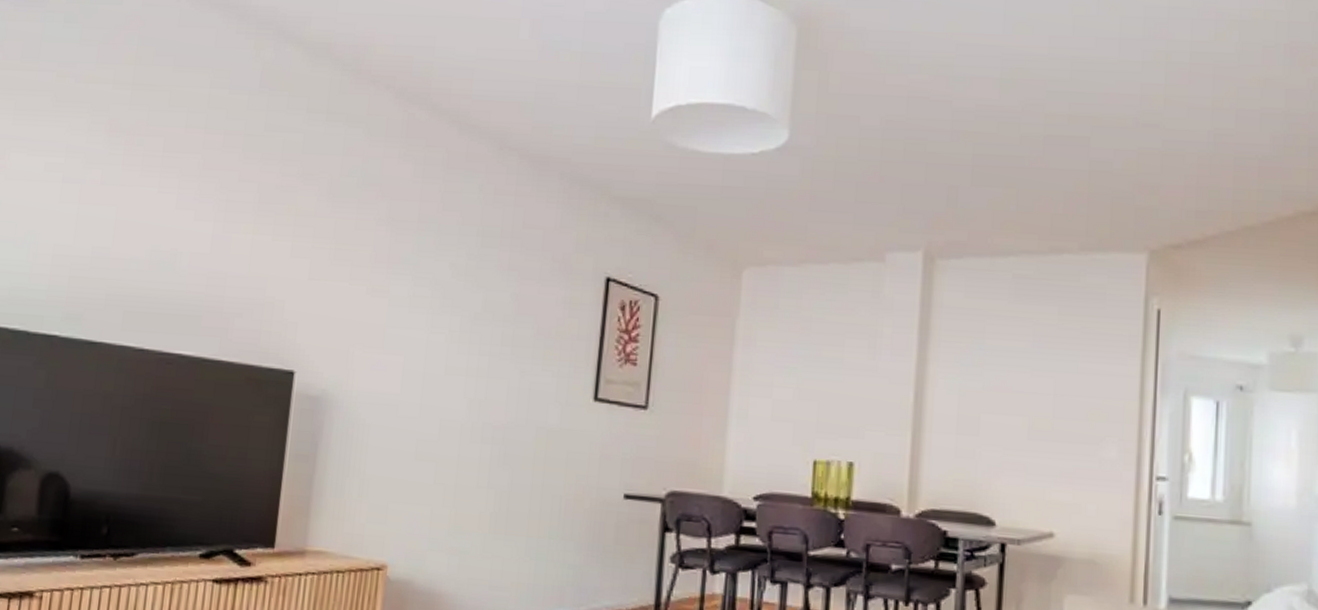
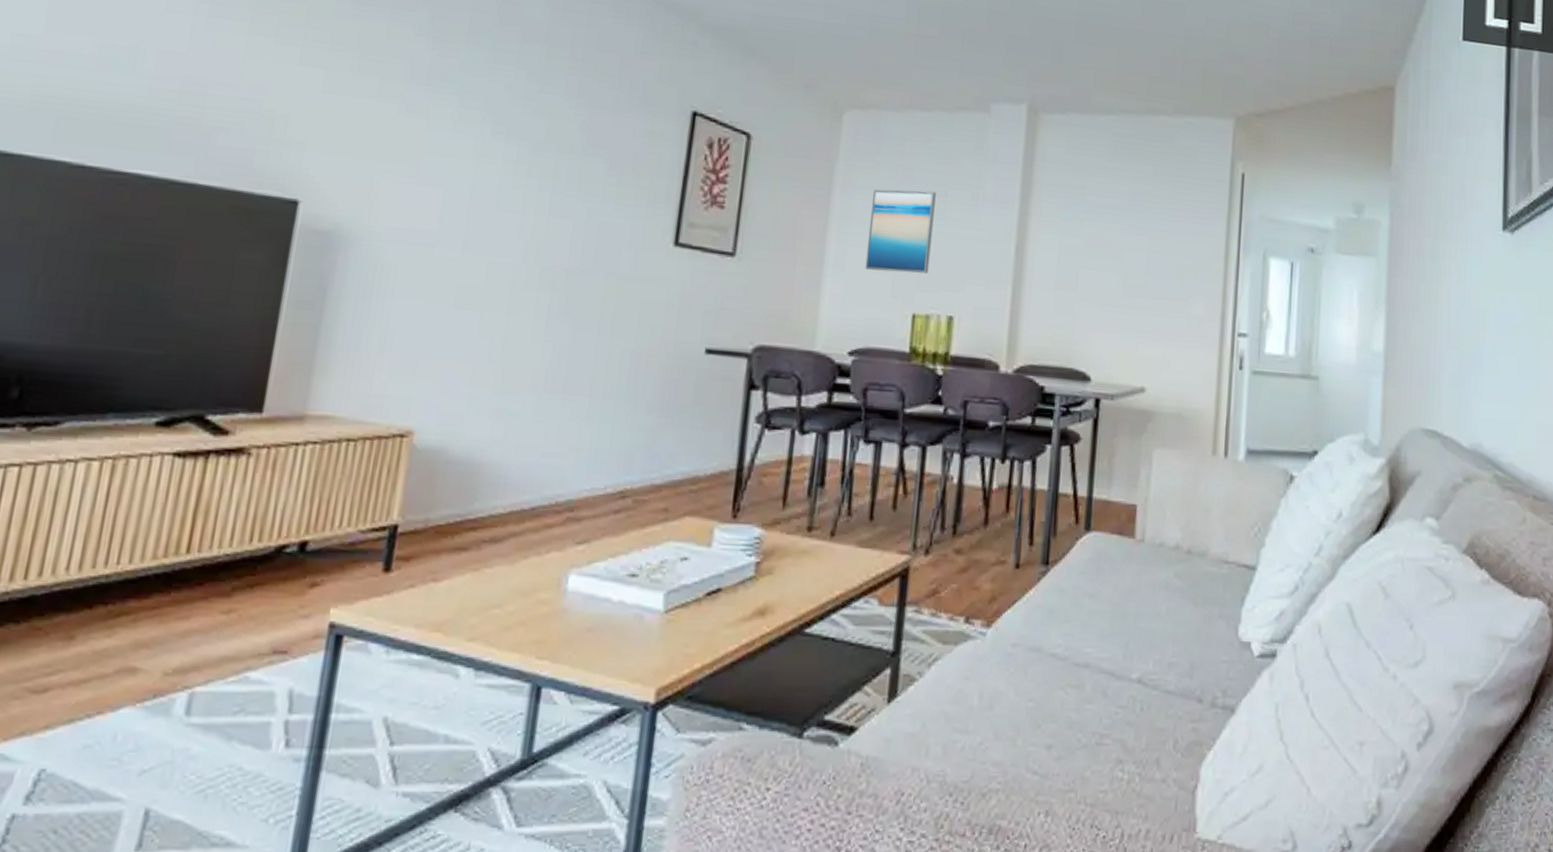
wall art: none [767,341,833,422] -> present [865,189,936,274]

